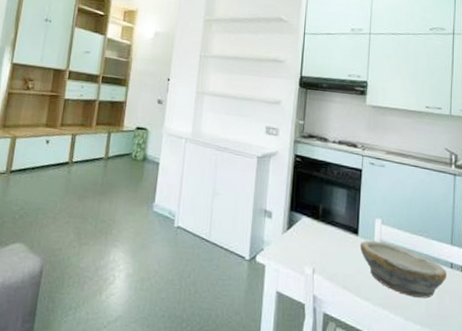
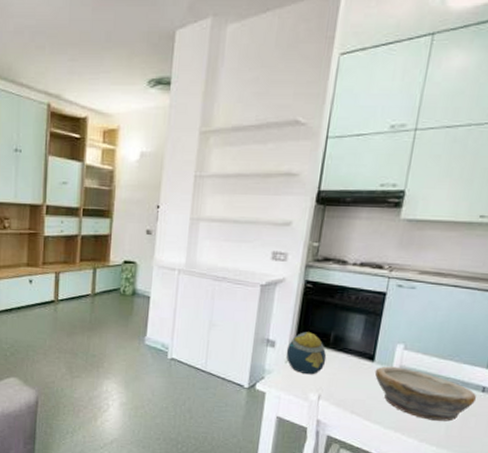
decorative egg: none [282,204,317,248] -> present [286,332,327,375]

